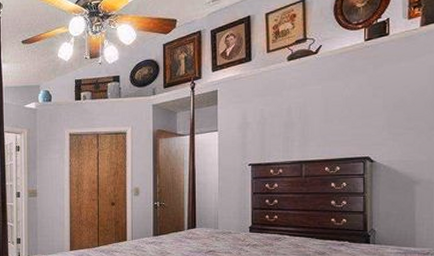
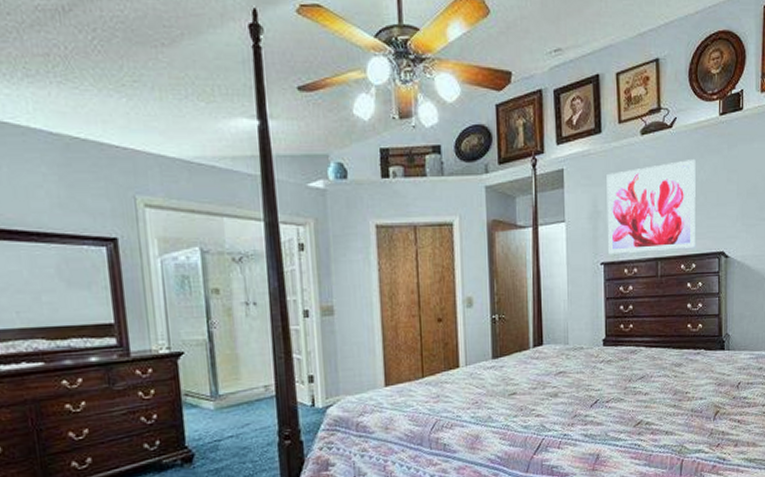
wall art: none [255,78,340,158] -> present [606,158,696,255]

